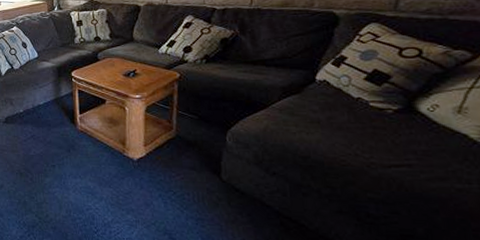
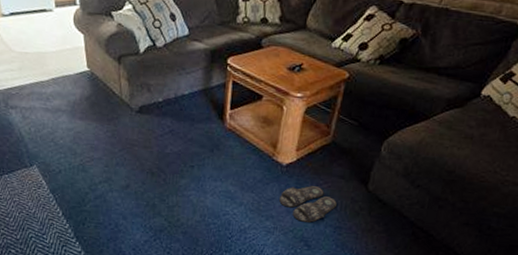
slippers: none [136,178,193,215] -> present [279,186,337,223]

